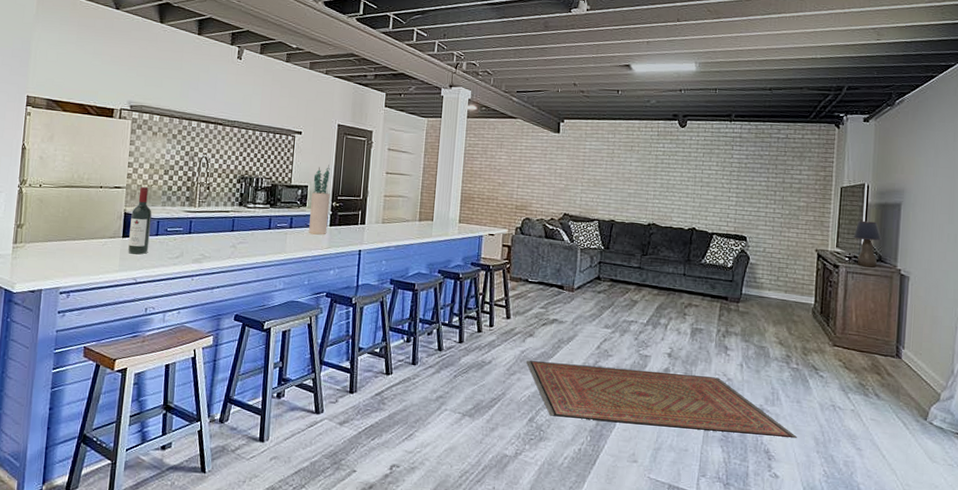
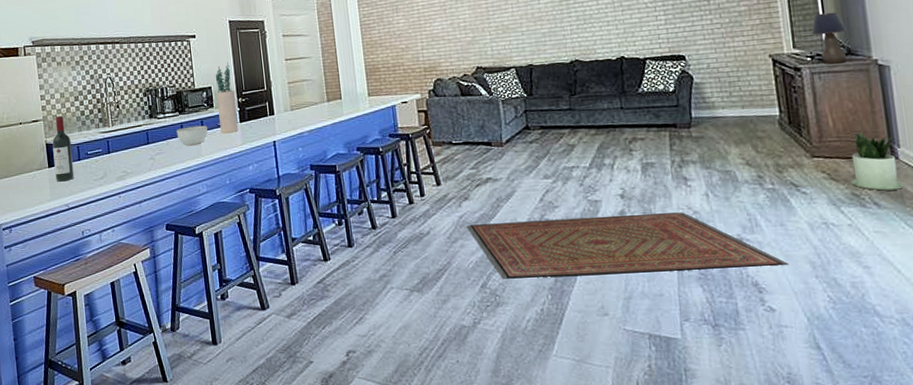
bowl: none [263,221,297,241] -> present [176,125,208,146]
planter: none [860,330,901,386] -> present [850,132,904,191]

